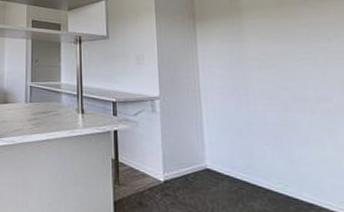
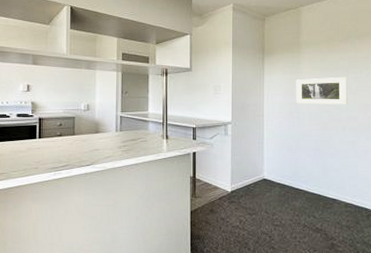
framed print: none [238,46,315,81] -> present [295,76,347,105]

